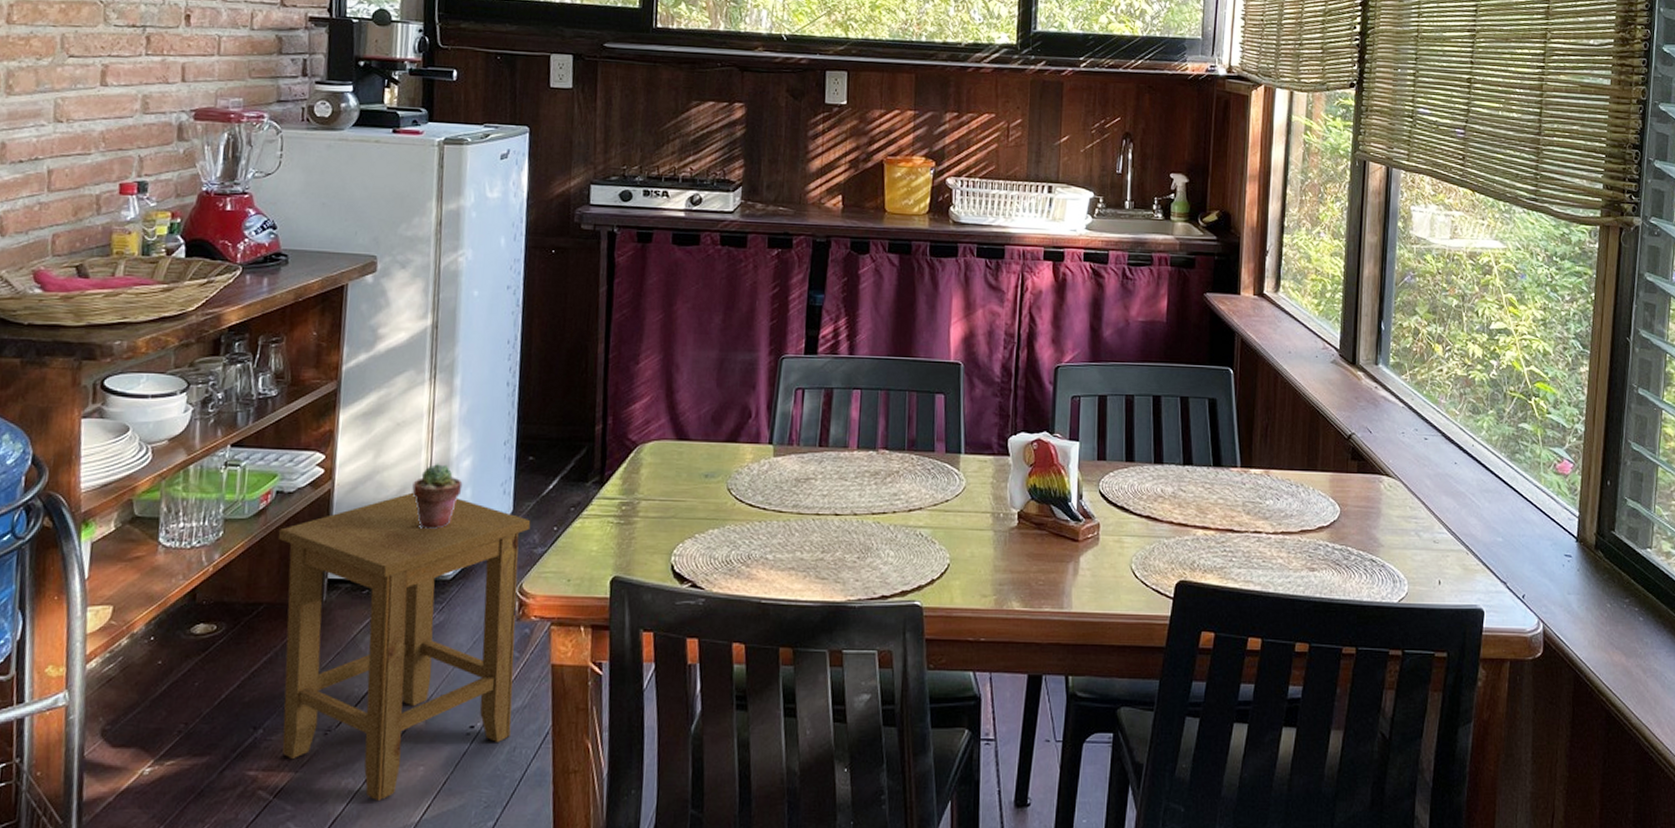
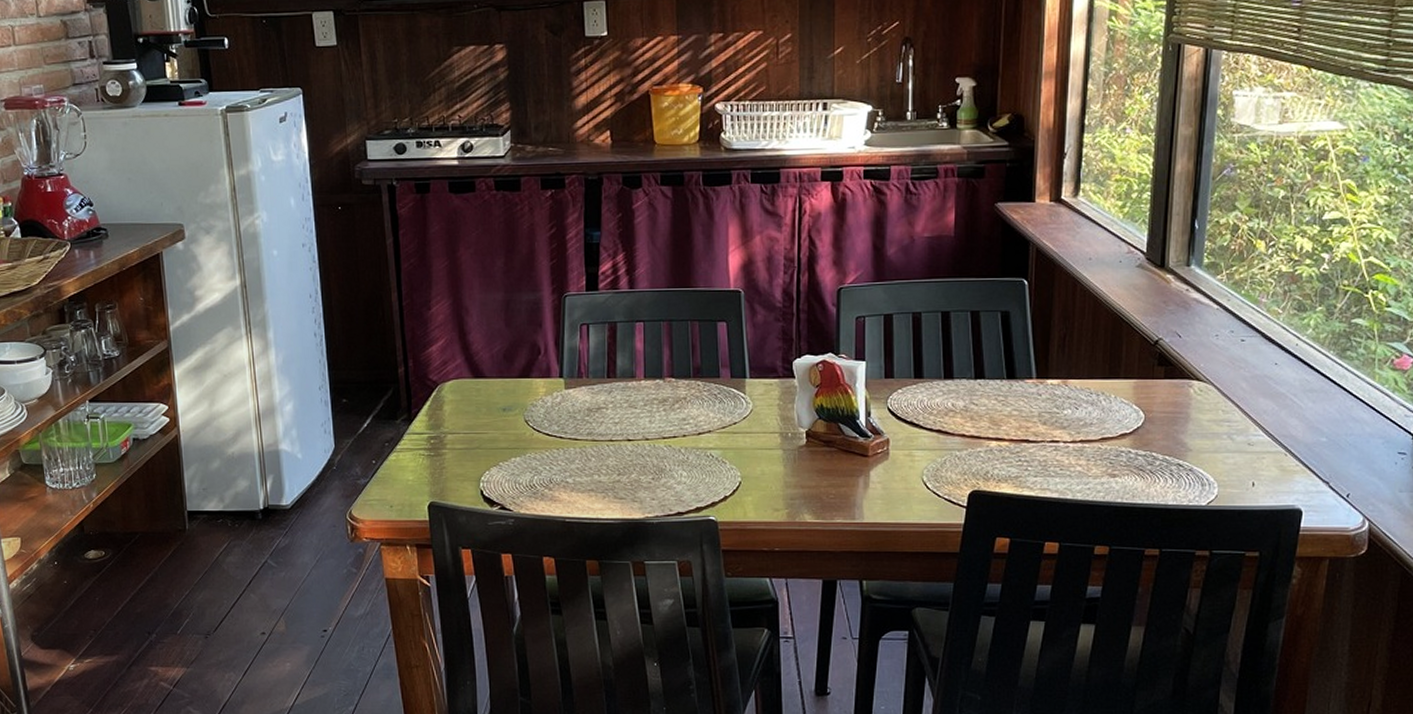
stool: present [278,492,531,802] -> none [140,435,358,691]
potted succulent: present [412,463,463,529] -> none [245,408,288,466]

